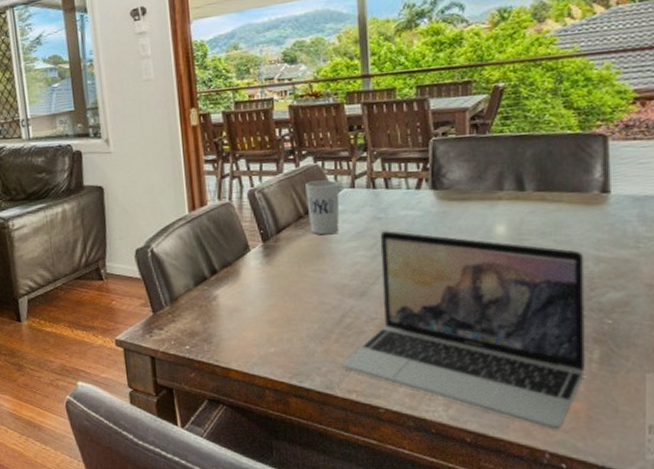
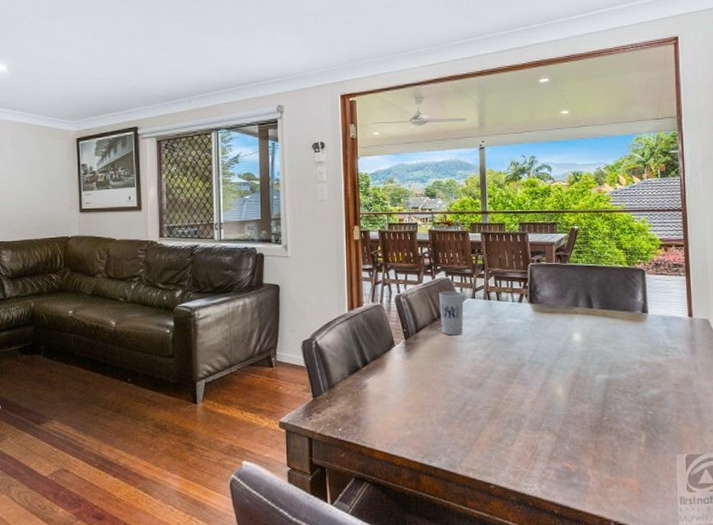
laptop: present [342,231,585,430] -> none [463,334,636,502]

